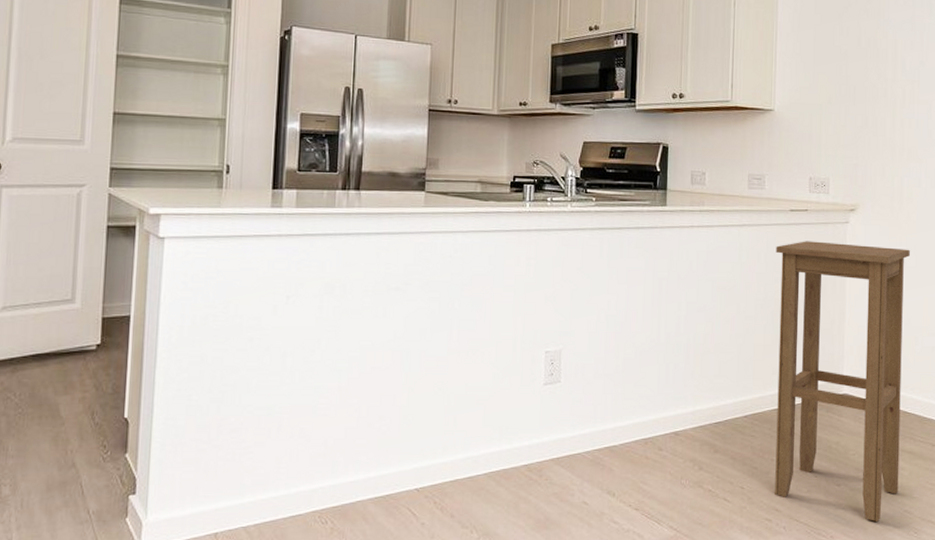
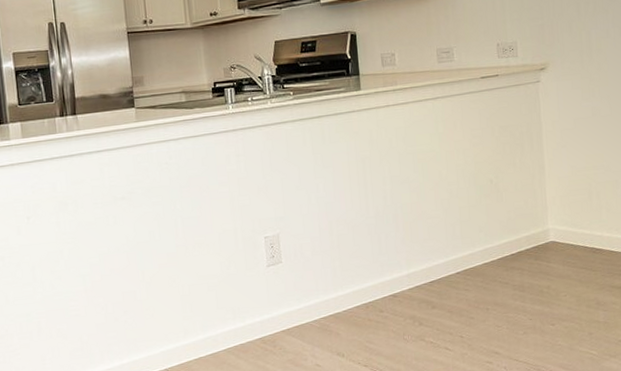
stool: present [775,241,910,522] -> none [471,99,612,354]

